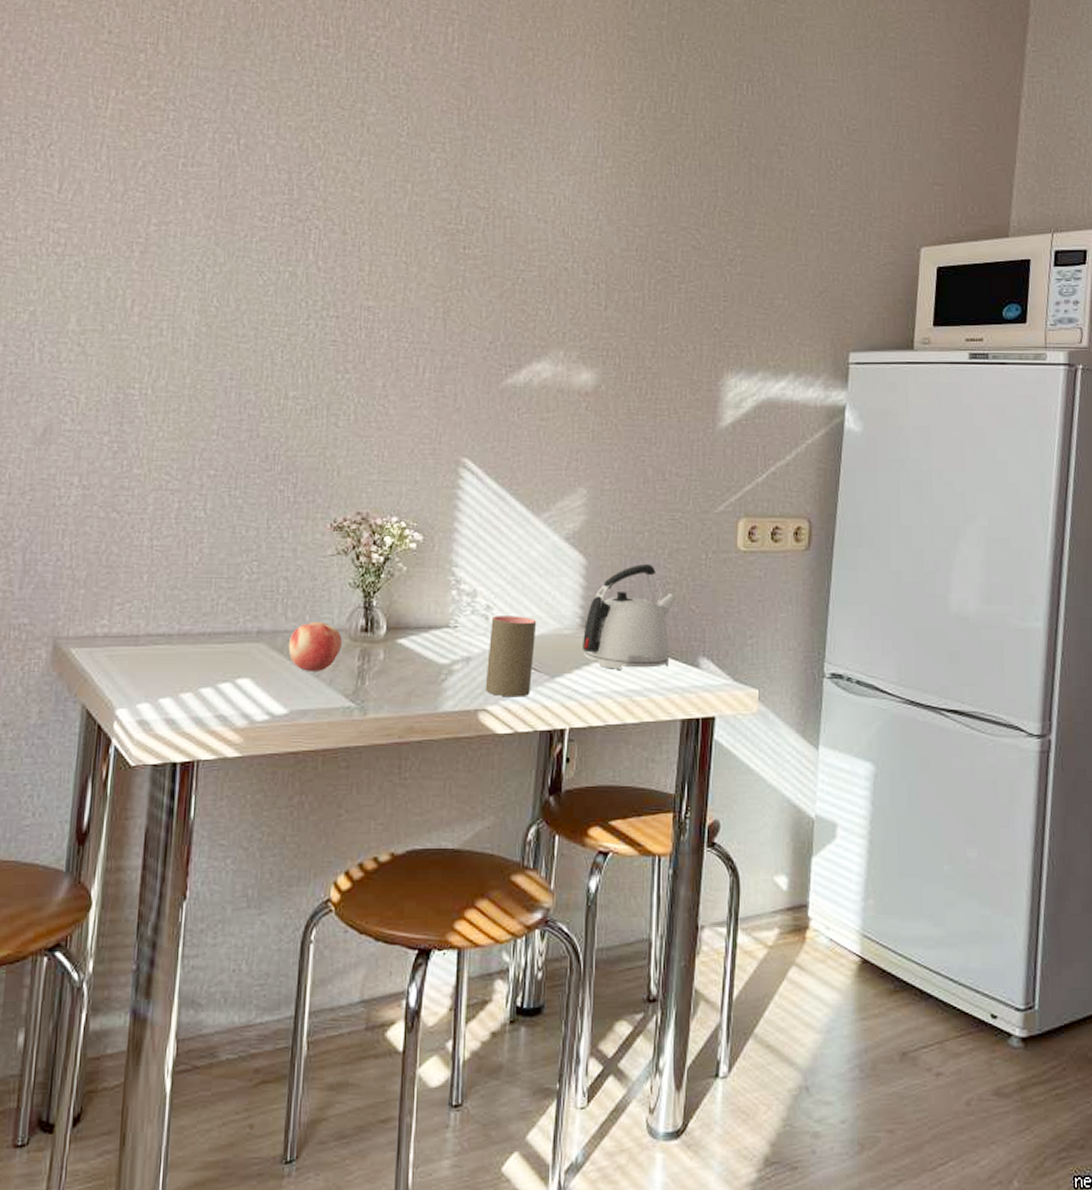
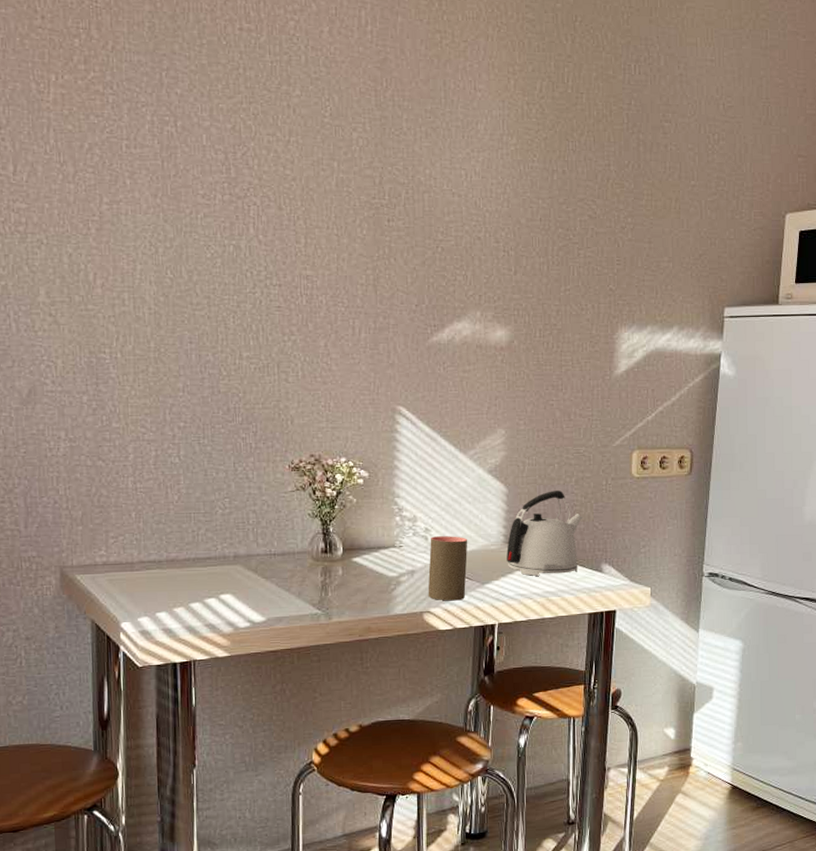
fruit: present [288,622,342,671] -> none [261,546,306,587]

